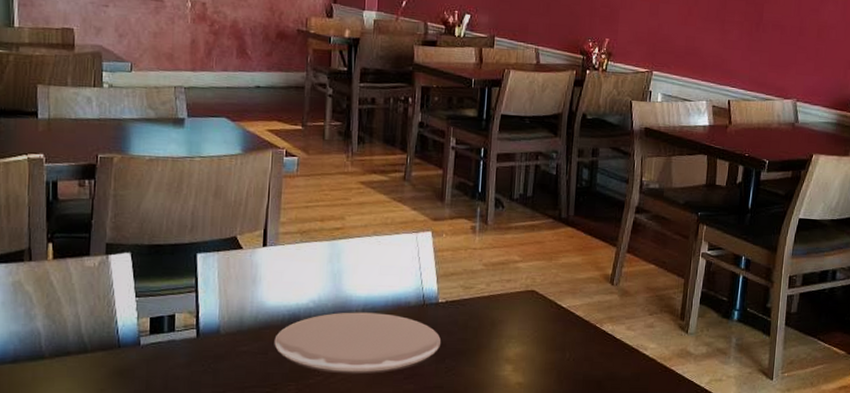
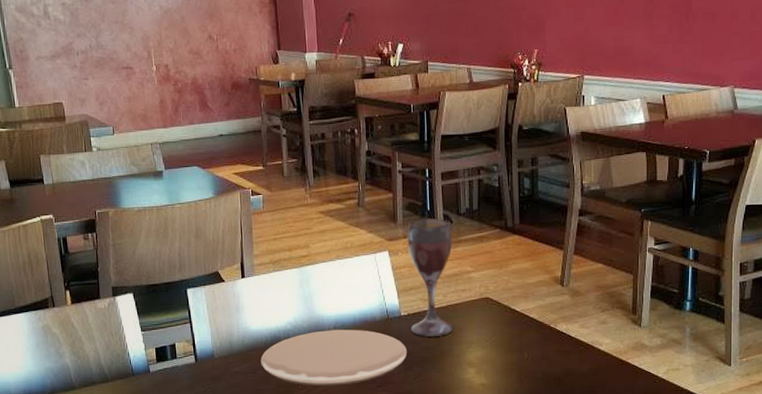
cup: none [447,200,503,328] -> present [407,218,454,337]

